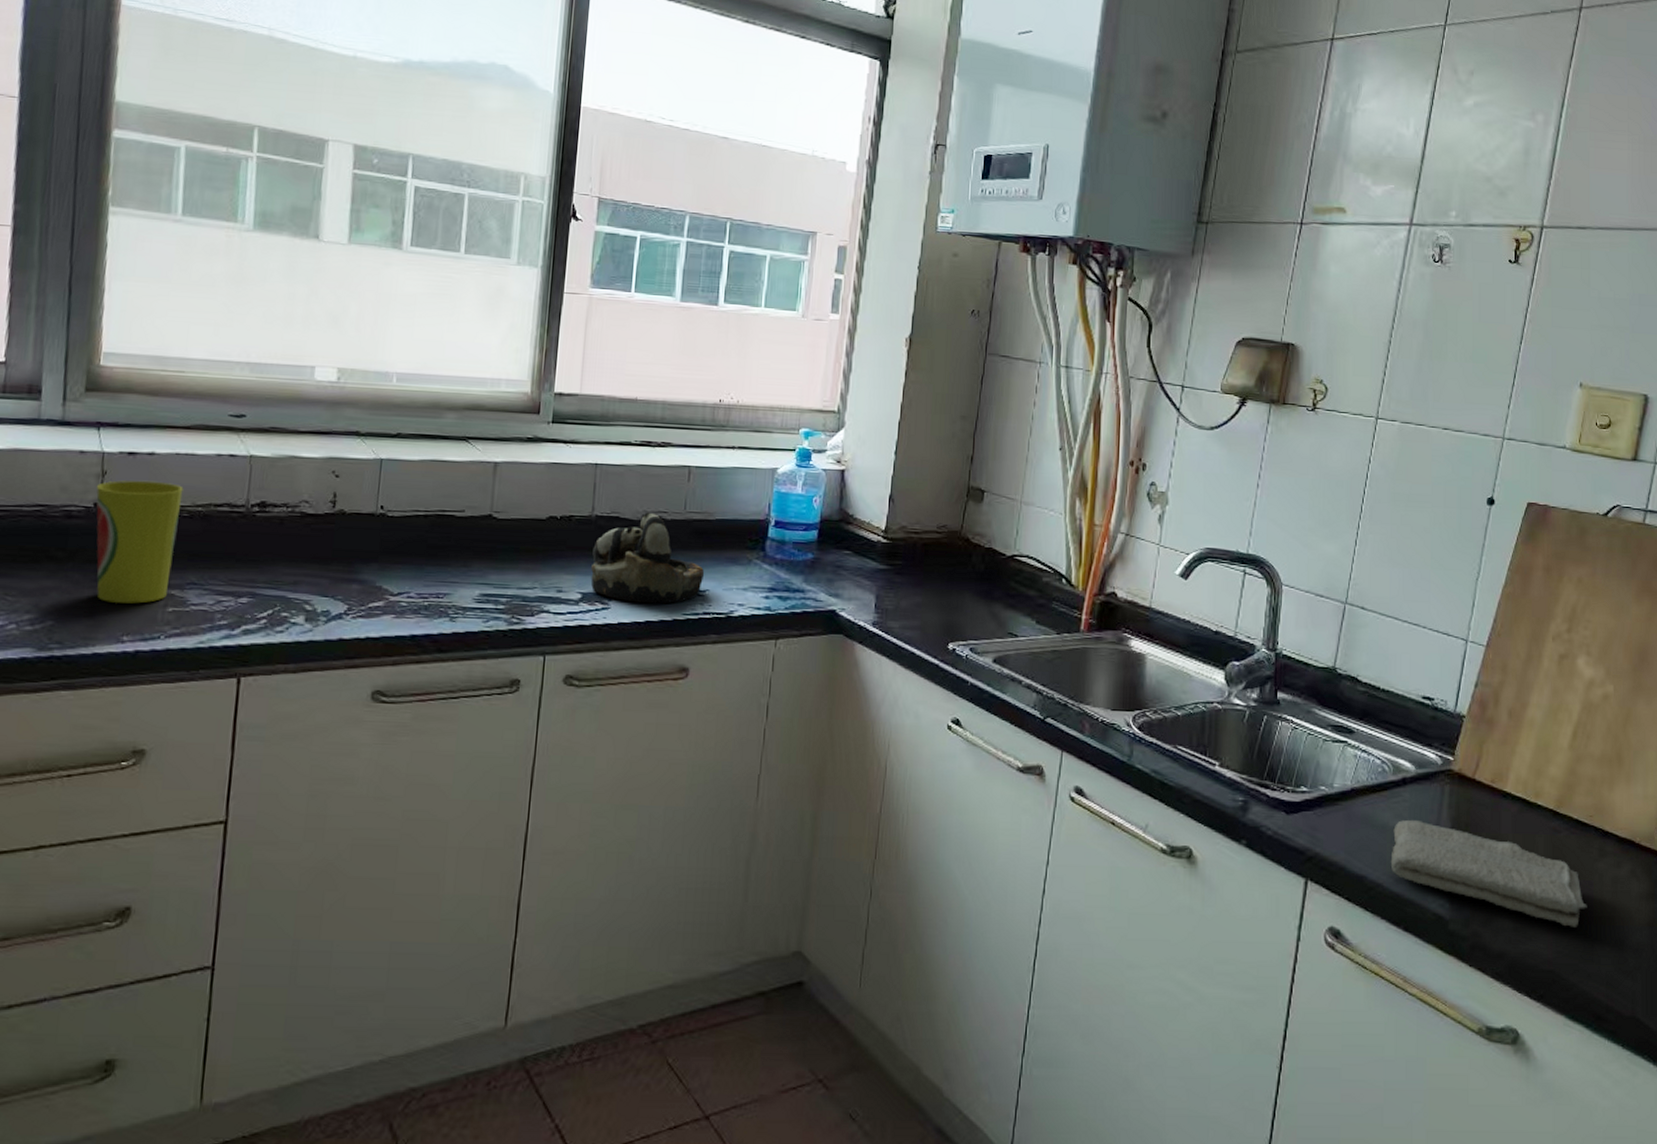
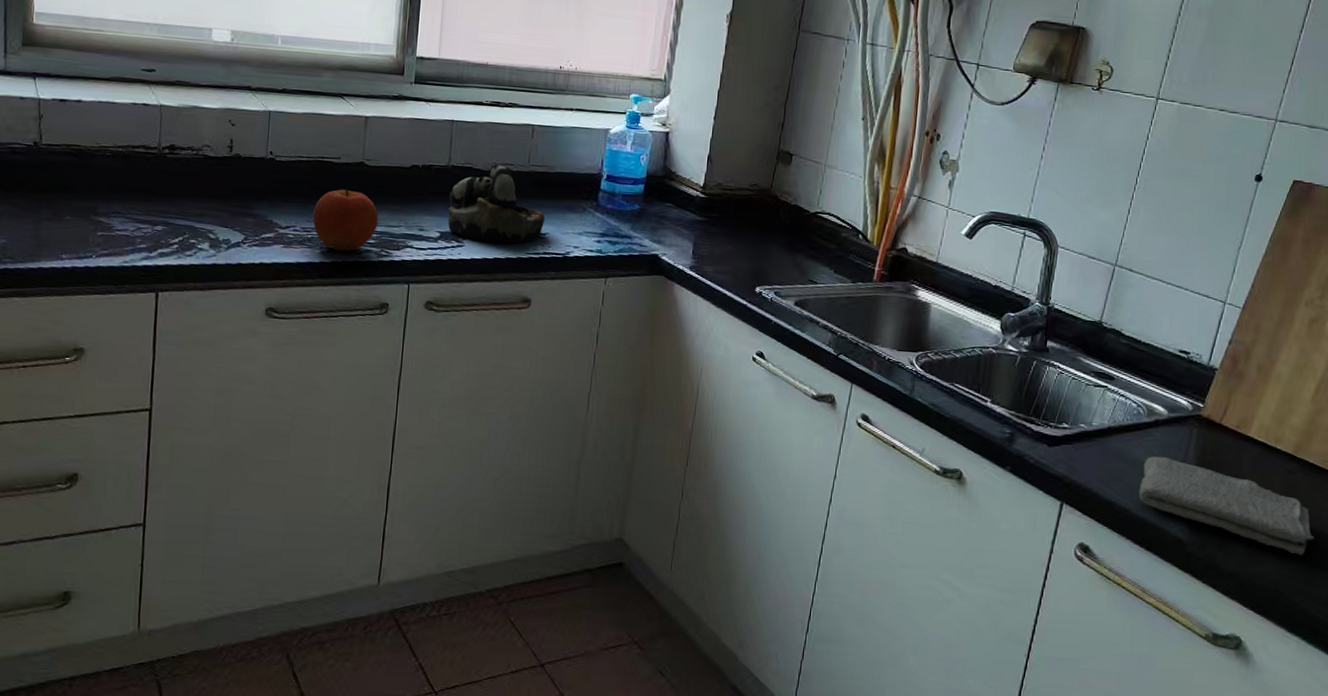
cup: present [96,480,183,604] -> none [35,123,106,228]
fruit: none [430,547,509,620] -> present [313,189,378,251]

